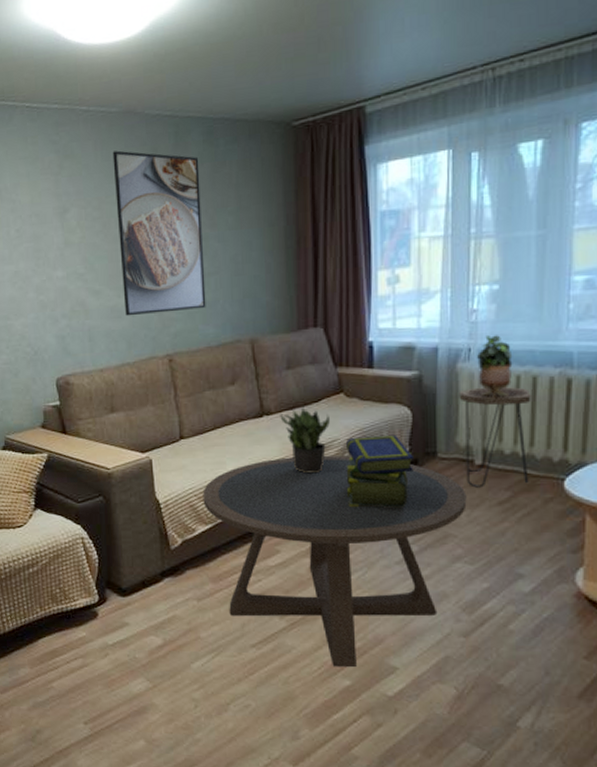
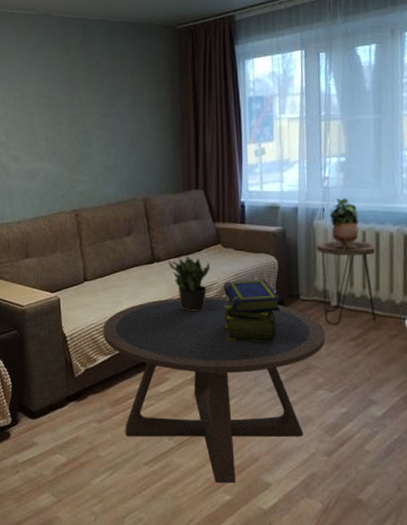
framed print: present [112,150,206,316] -> none [32,44,107,178]

